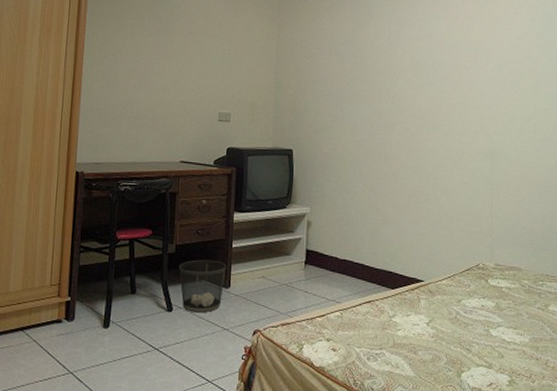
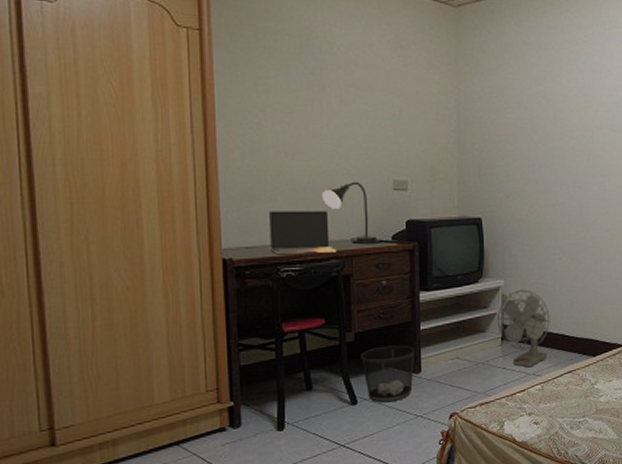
laptop: none [114,133,168,173] -> present [269,210,338,255]
desk lamp: none [159,112,206,167] -> present [322,181,382,245]
electric fan: none [301,218,351,294] -> present [497,289,550,368]

